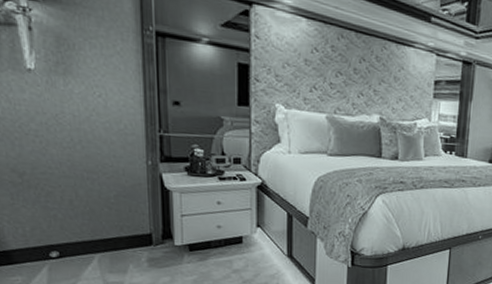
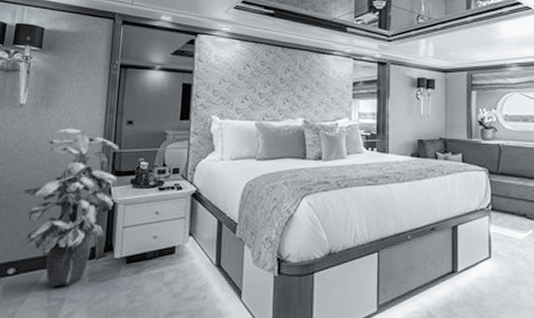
indoor plant: none [47,103,169,271] -> present [19,128,120,287]

